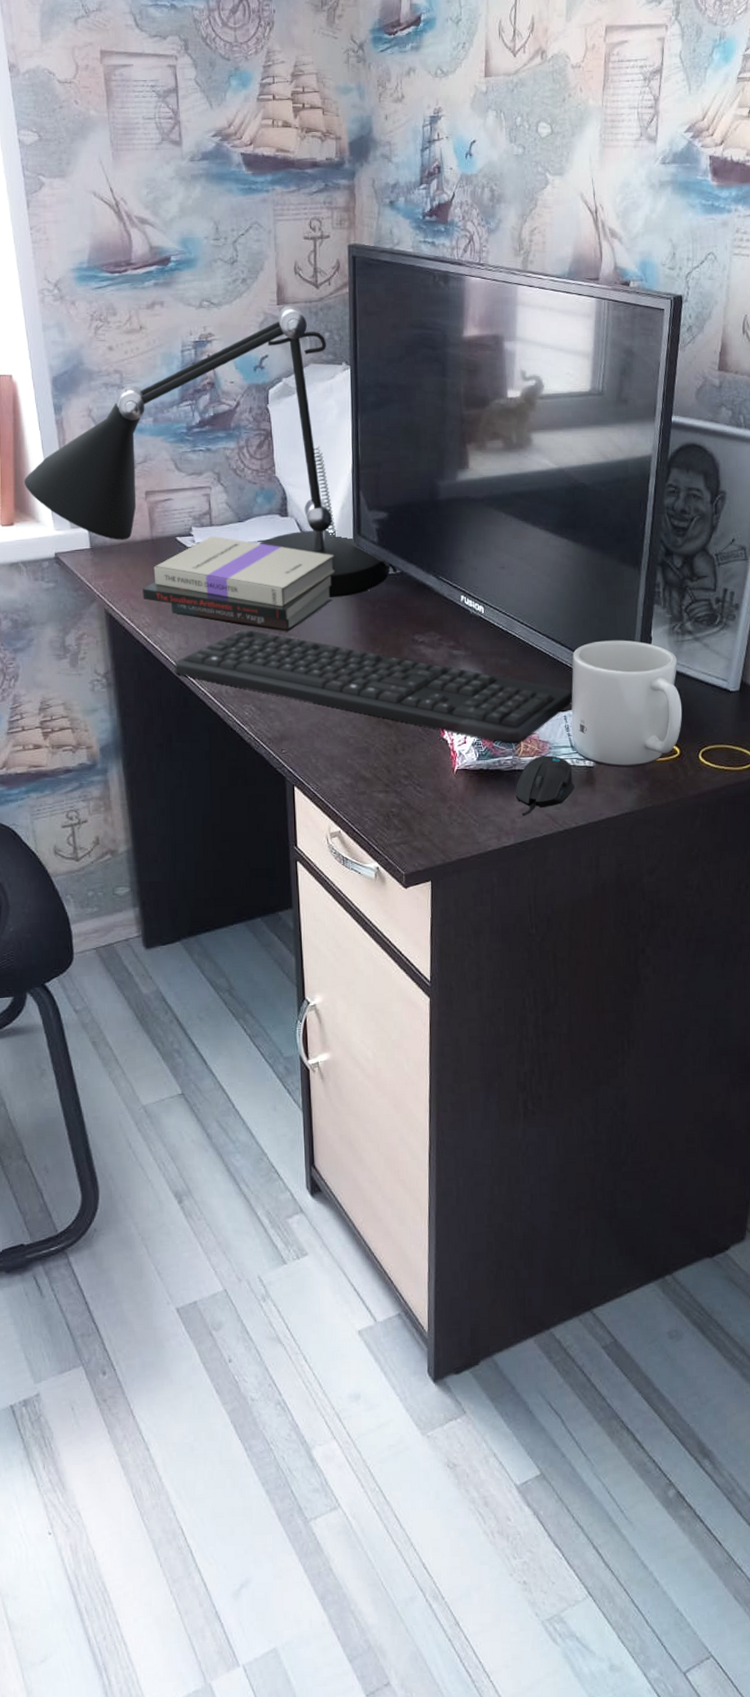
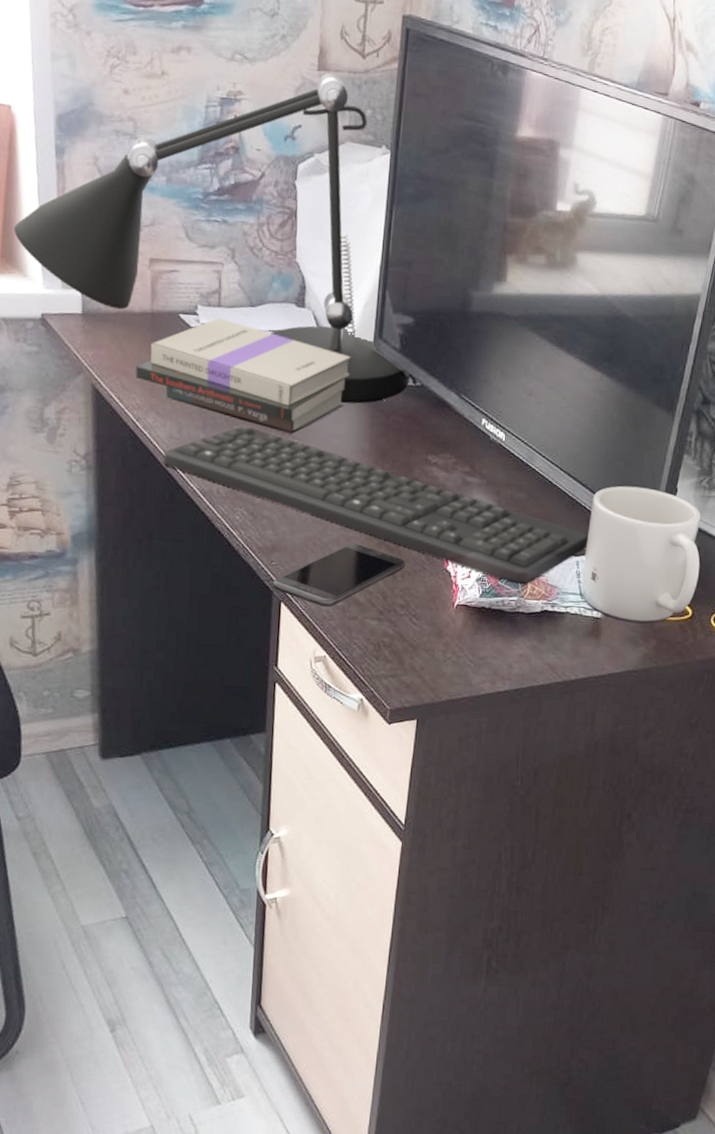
smartphone: none [284,725,405,786] -> present [272,543,406,608]
computer mouse: present [515,755,575,816] -> none [515,600,579,662]

